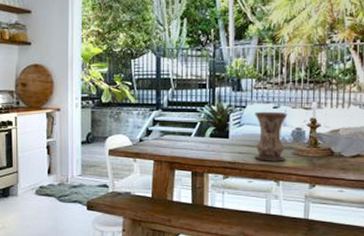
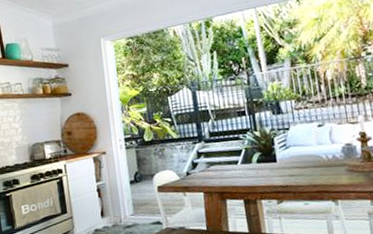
vase: present [254,111,288,161] -> none [299,129,340,182]

